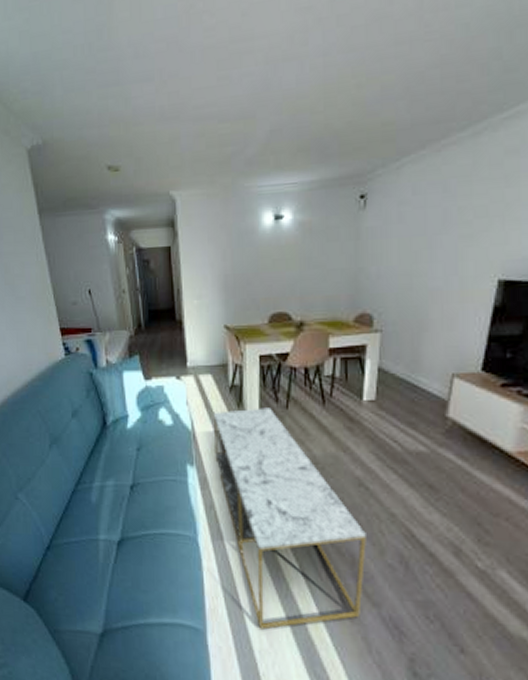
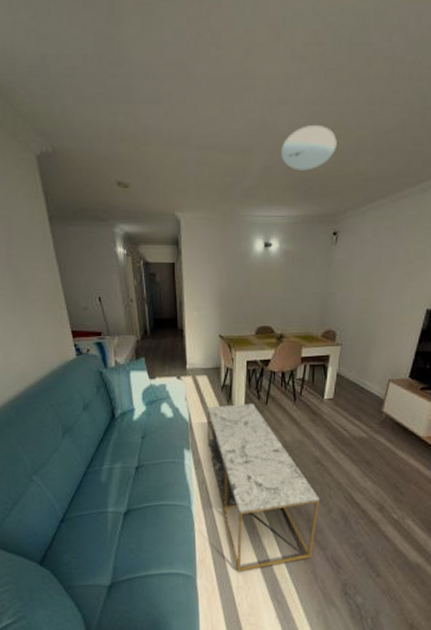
ceiling light: none [289,77,357,130] -> present [281,125,337,171]

